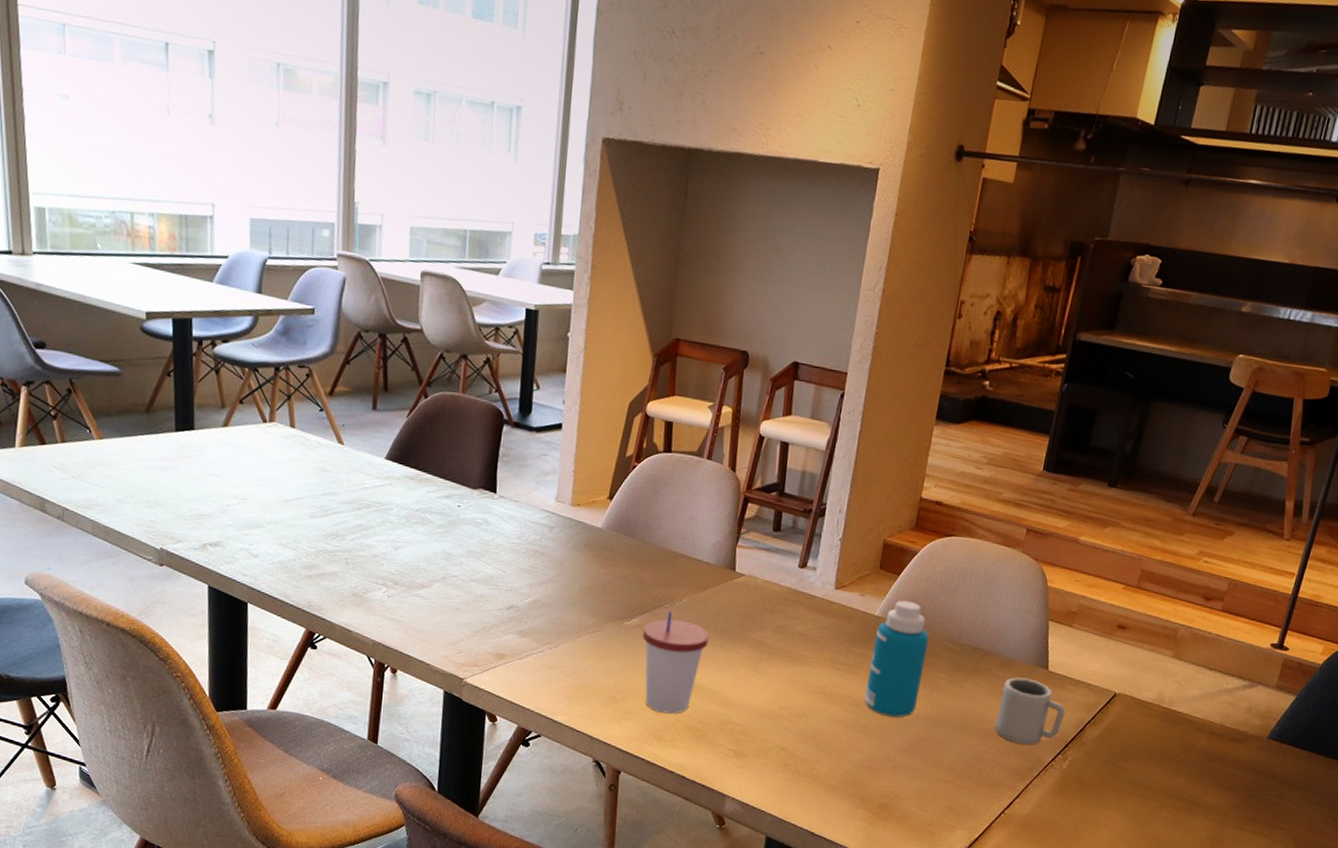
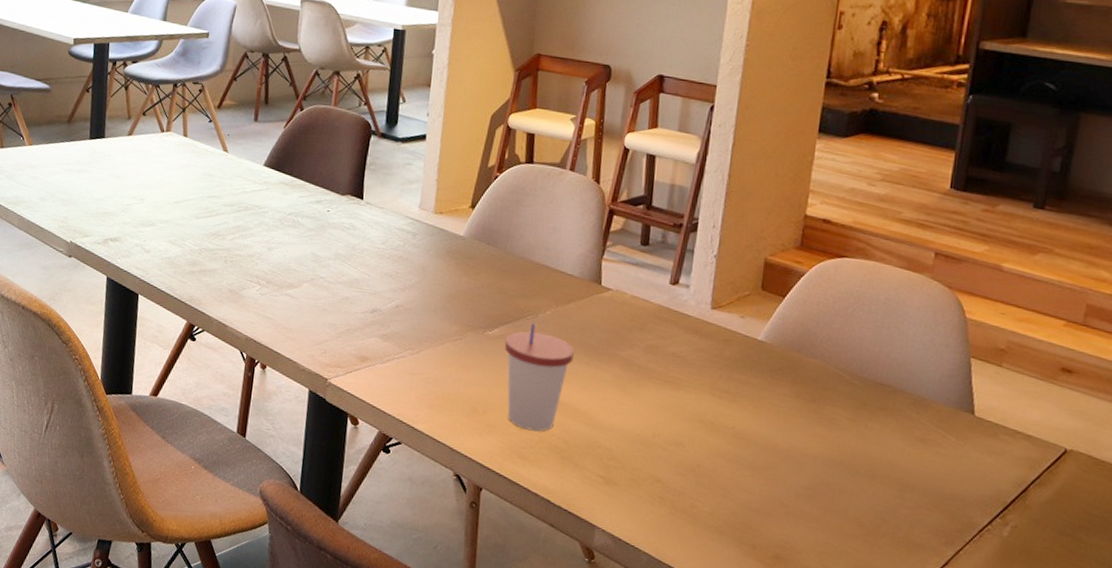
bottle: present [864,600,929,717] -> none [750,325,824,456]
cup: present [994,677,1066,745] -> none [910,420,1001,503]

